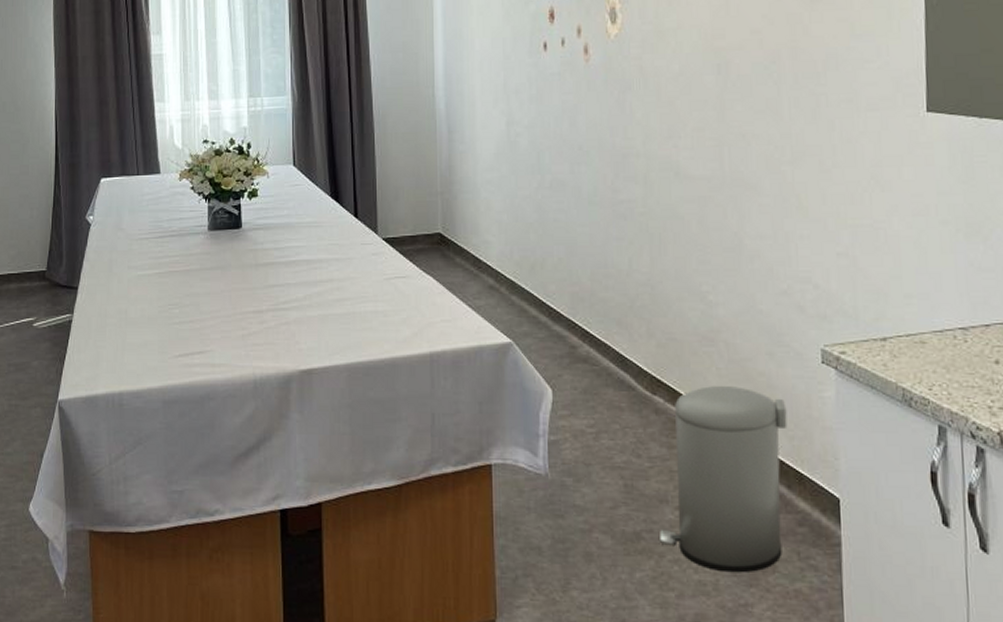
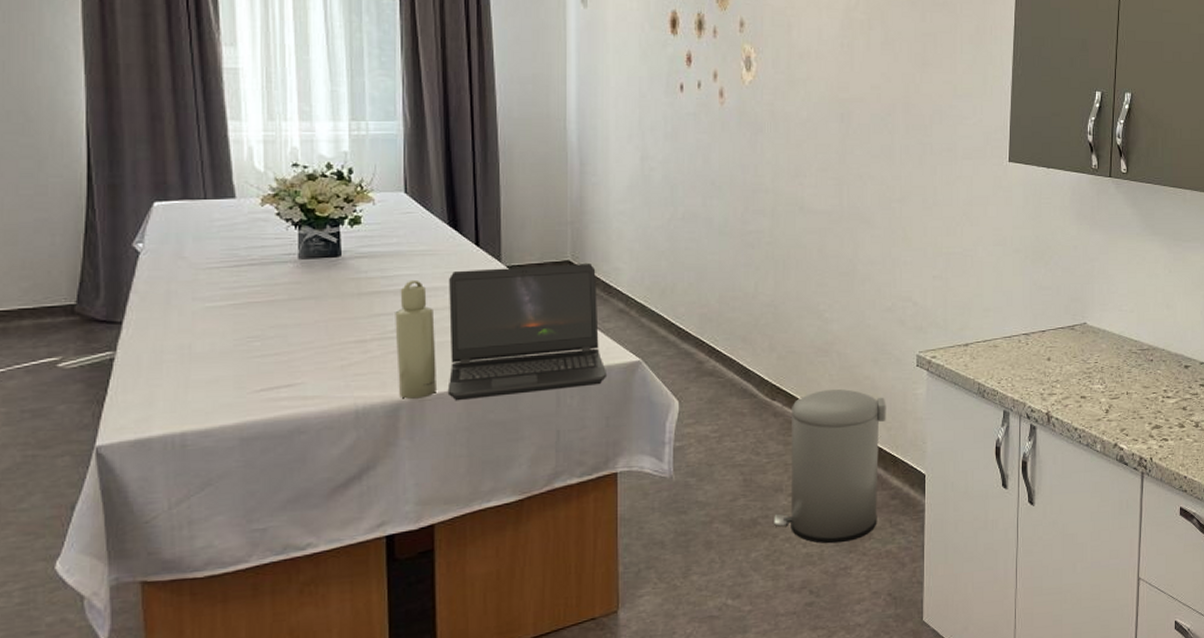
bottle: none [286,251,323,373] -> present [395,279,438,400]
laptop computer: none [332,235,480,376] -> present [447,262,608,401]

